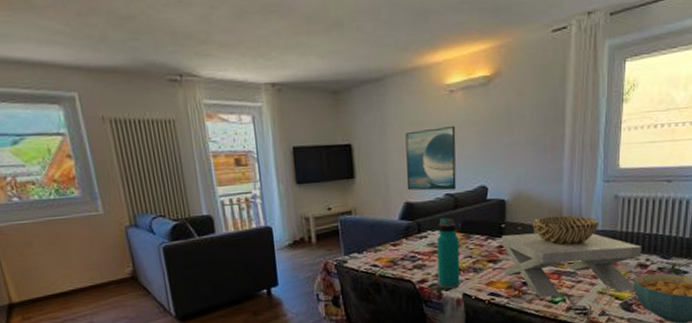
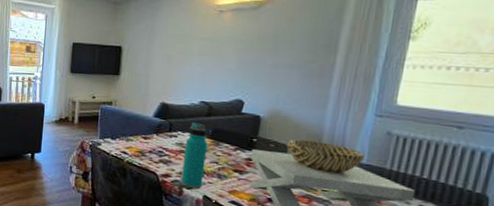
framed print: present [405,125,457,191] -> none [165,41,220,99]

